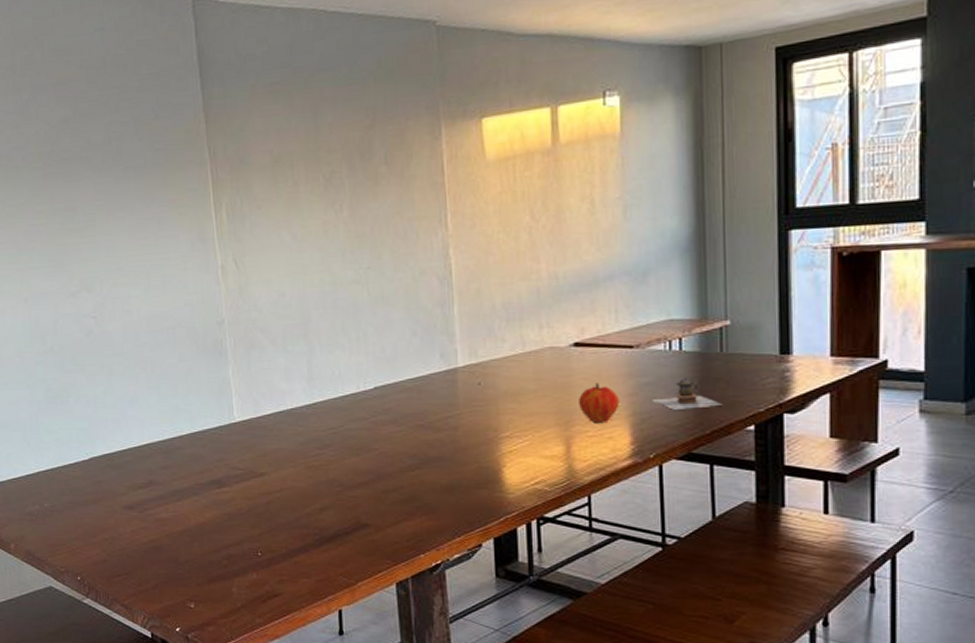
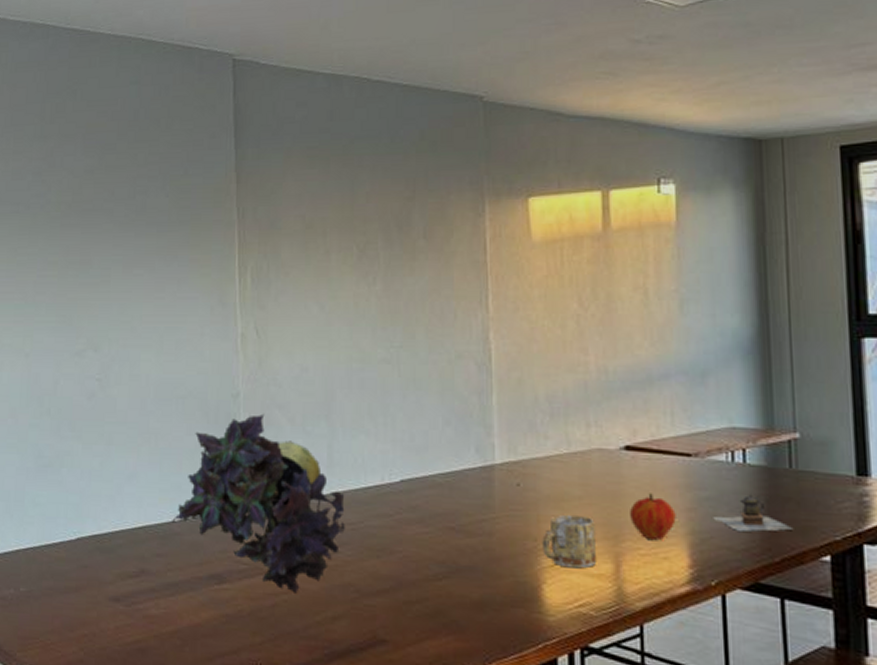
plant: none [173,337,327,491] -> present [172,413,345,593]
mug: none [502,407,549,452] -> present [542,515,596,569]

